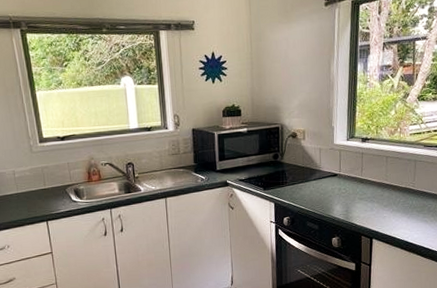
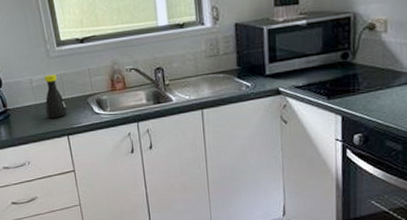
bottle: none [26,167,47,206] -> present [43,74,67,119]

